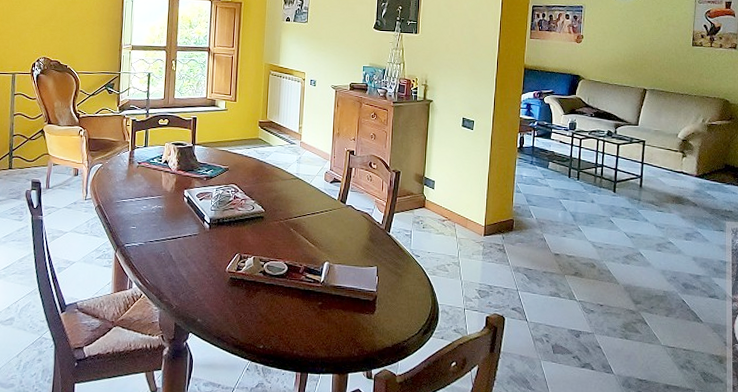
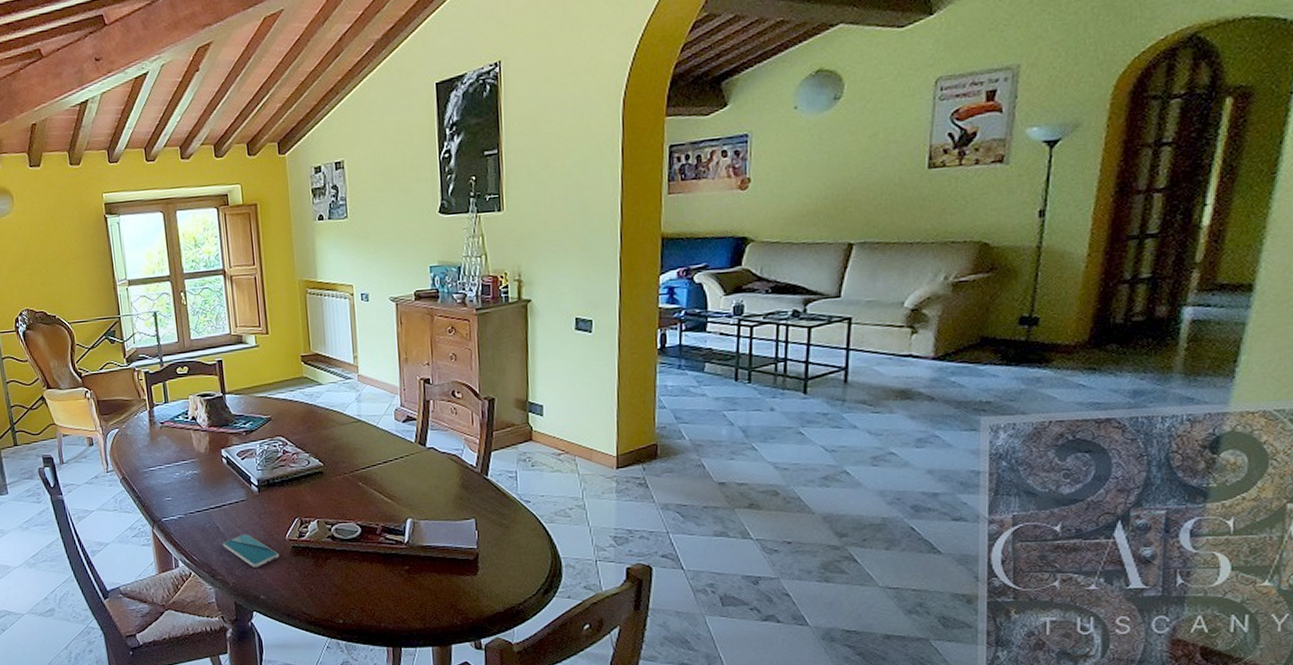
smartphone: none [172,263,218,294] -> present [222,533,279,567]

